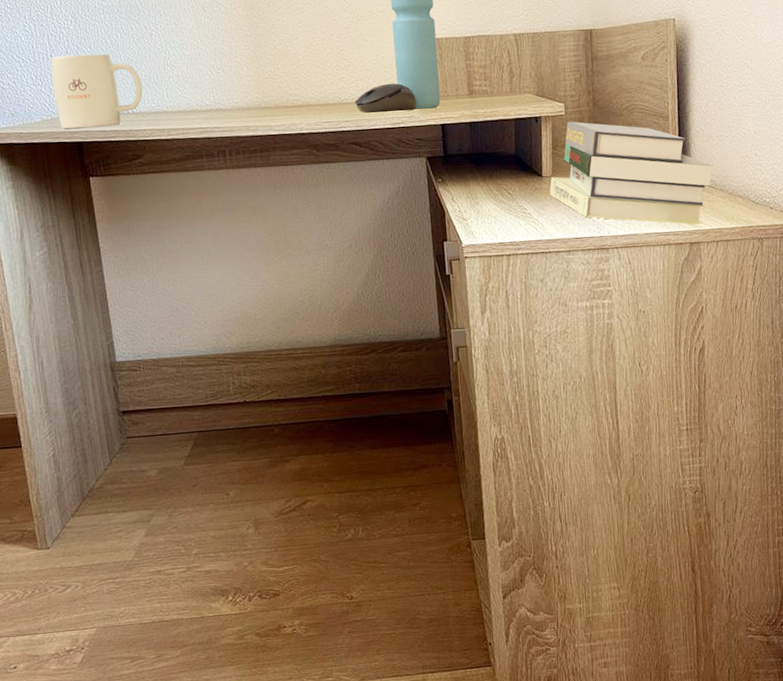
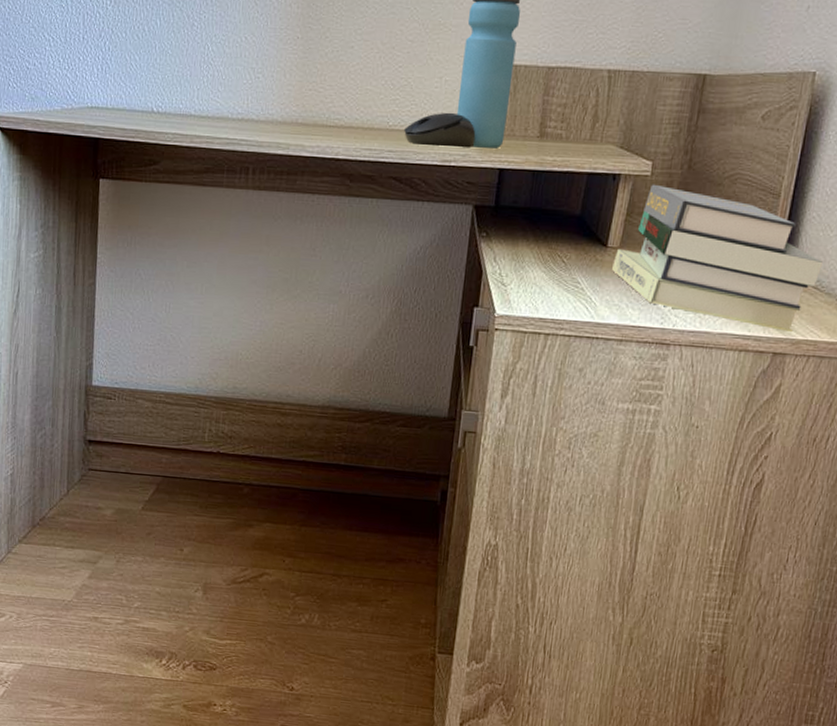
mug: present [50,54,143,129] -> none [78,39,173,125]

